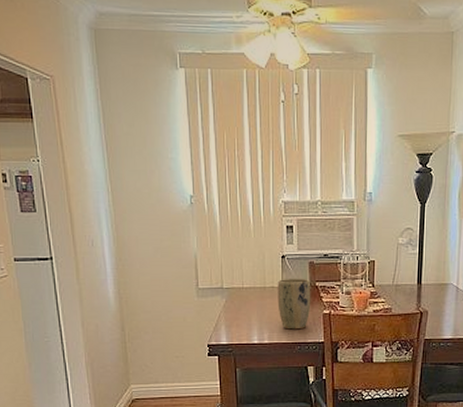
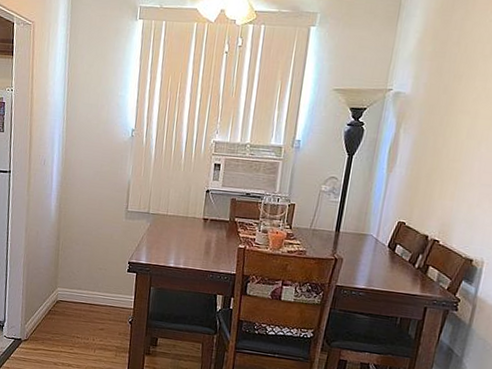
plant pot: present [277,278,311,330] -> none [196,211,230,260]

